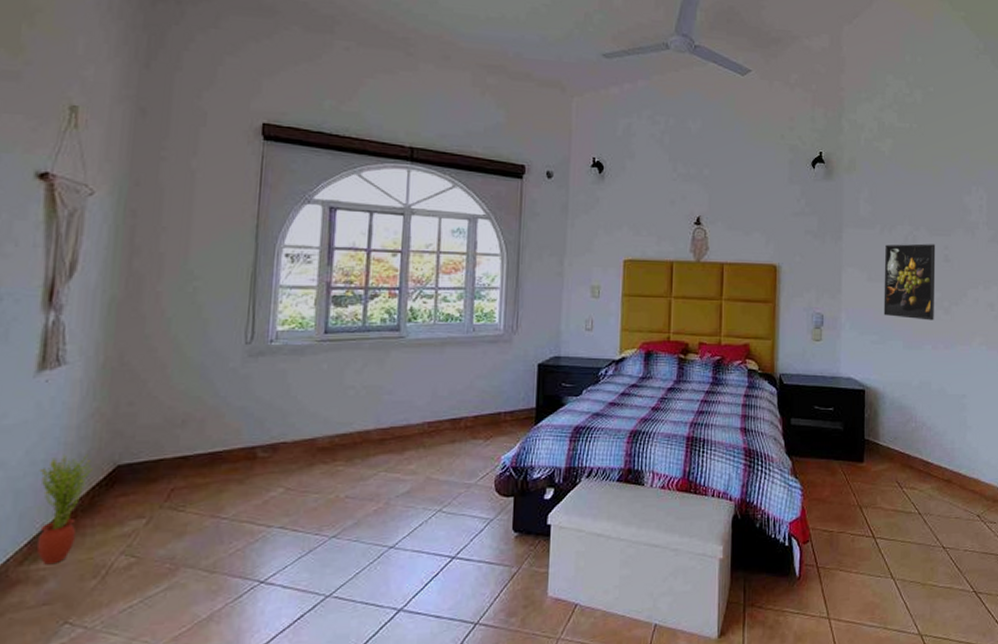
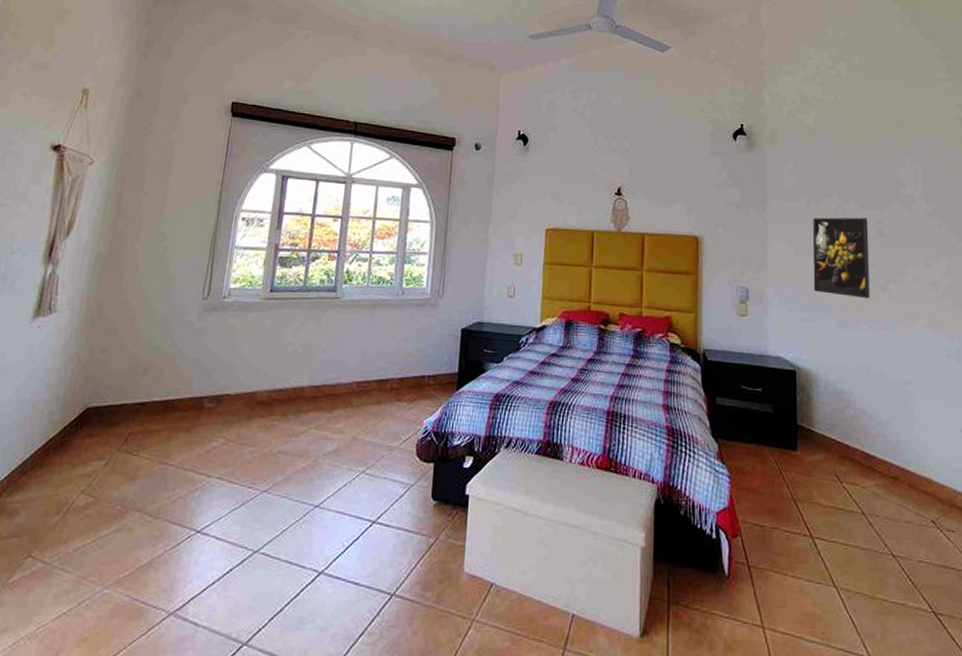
potted plant: present [37,453,94,565] -> none [14,394,68,498]

